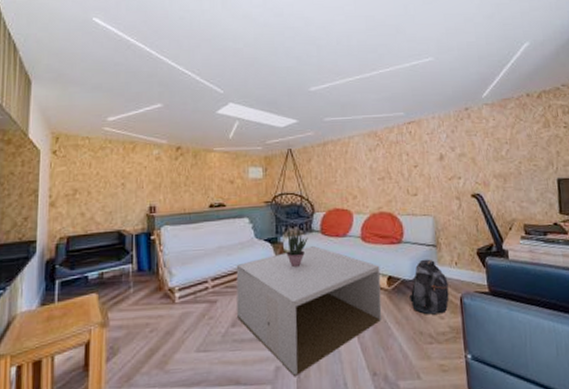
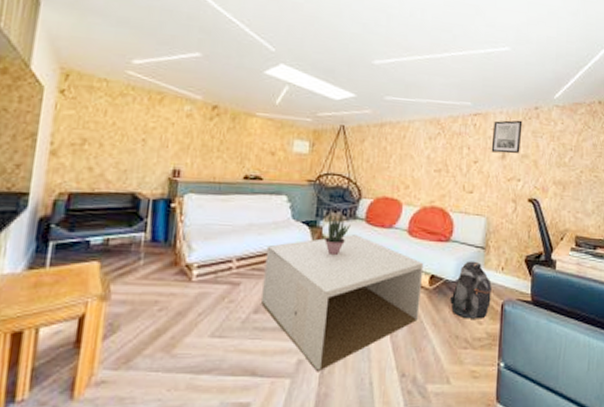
wall art: none [427,122,457,155] -> present [491,120,523,154]

